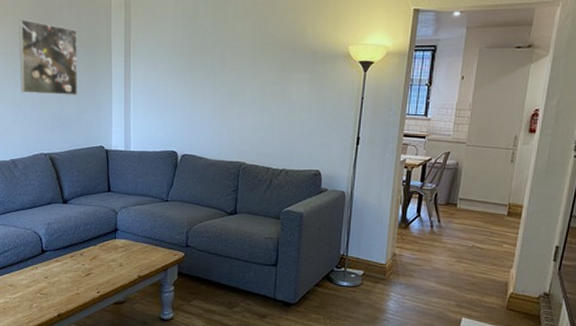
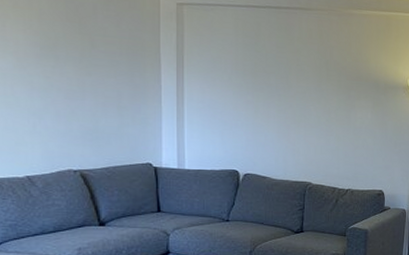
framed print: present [19,19,78,95] -> none [36,15,118,107]

